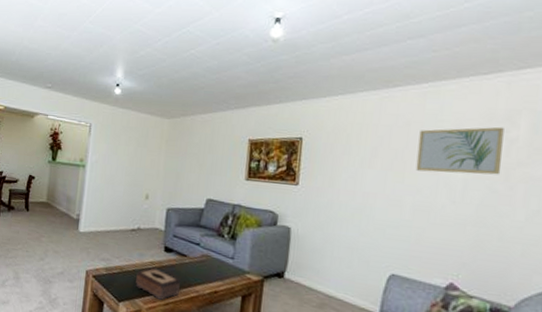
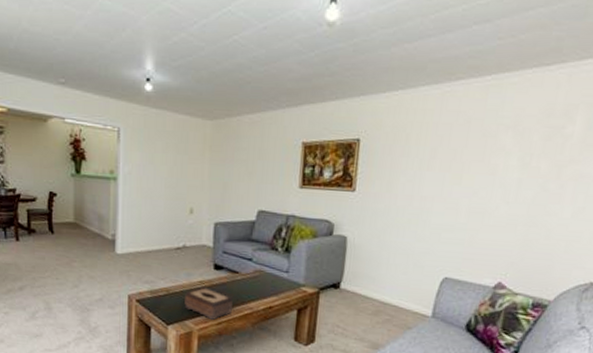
wall art: present [415,126,504,175] -> none [473,122,561,173]

